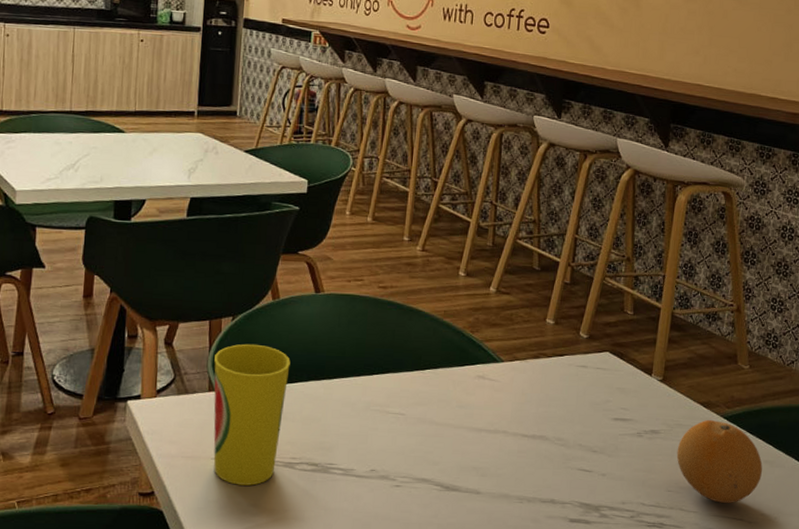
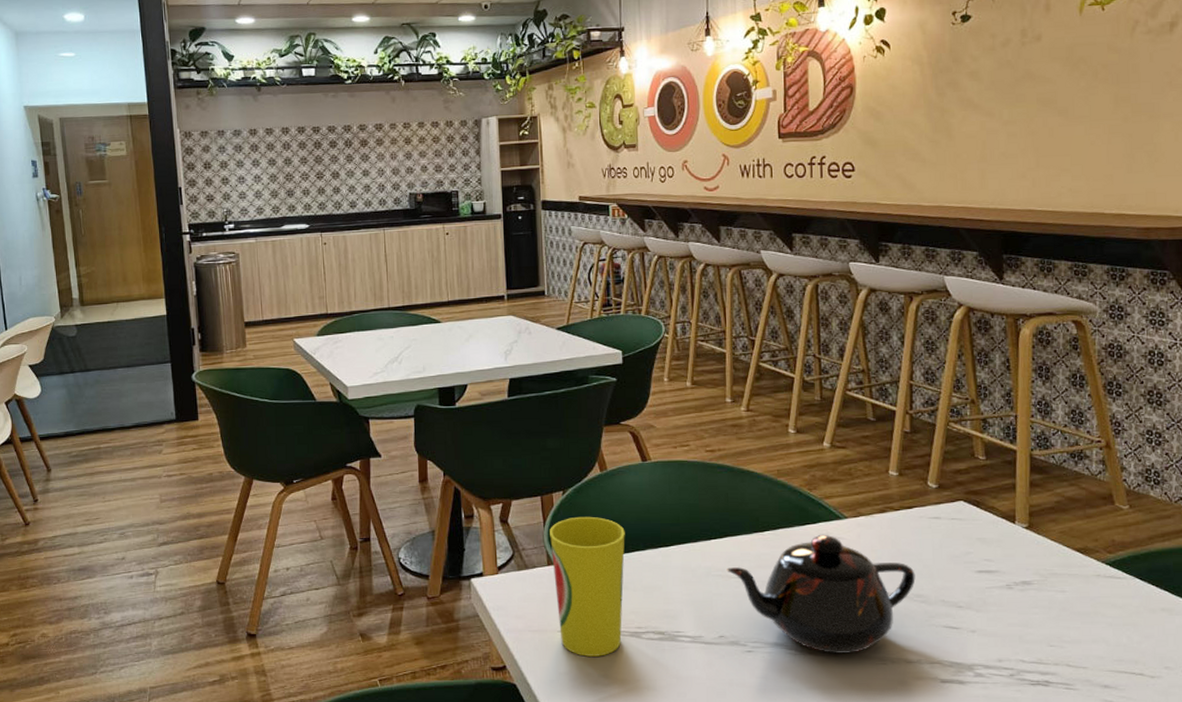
teapot: none [385,377,559,493] -> present [726,535,916,655]
fruit: present [676,419,763,503] -> none [1055,566,1160,657]

